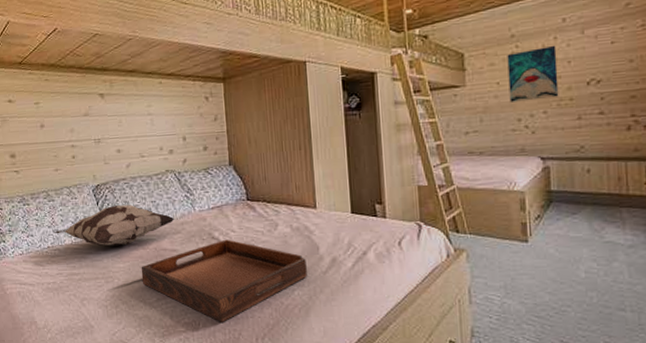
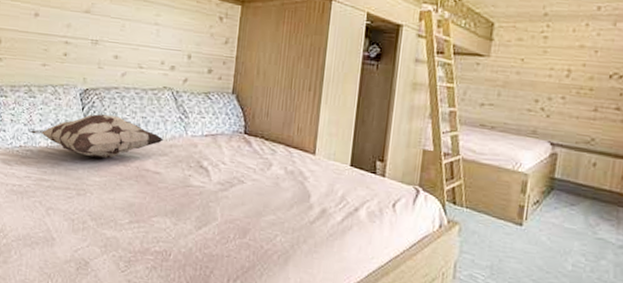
serving tray: present [141,239,307,322] -> none [117,170,295,257]
wall art: present [507,45,559,102] -> none [530,31,587,85]

